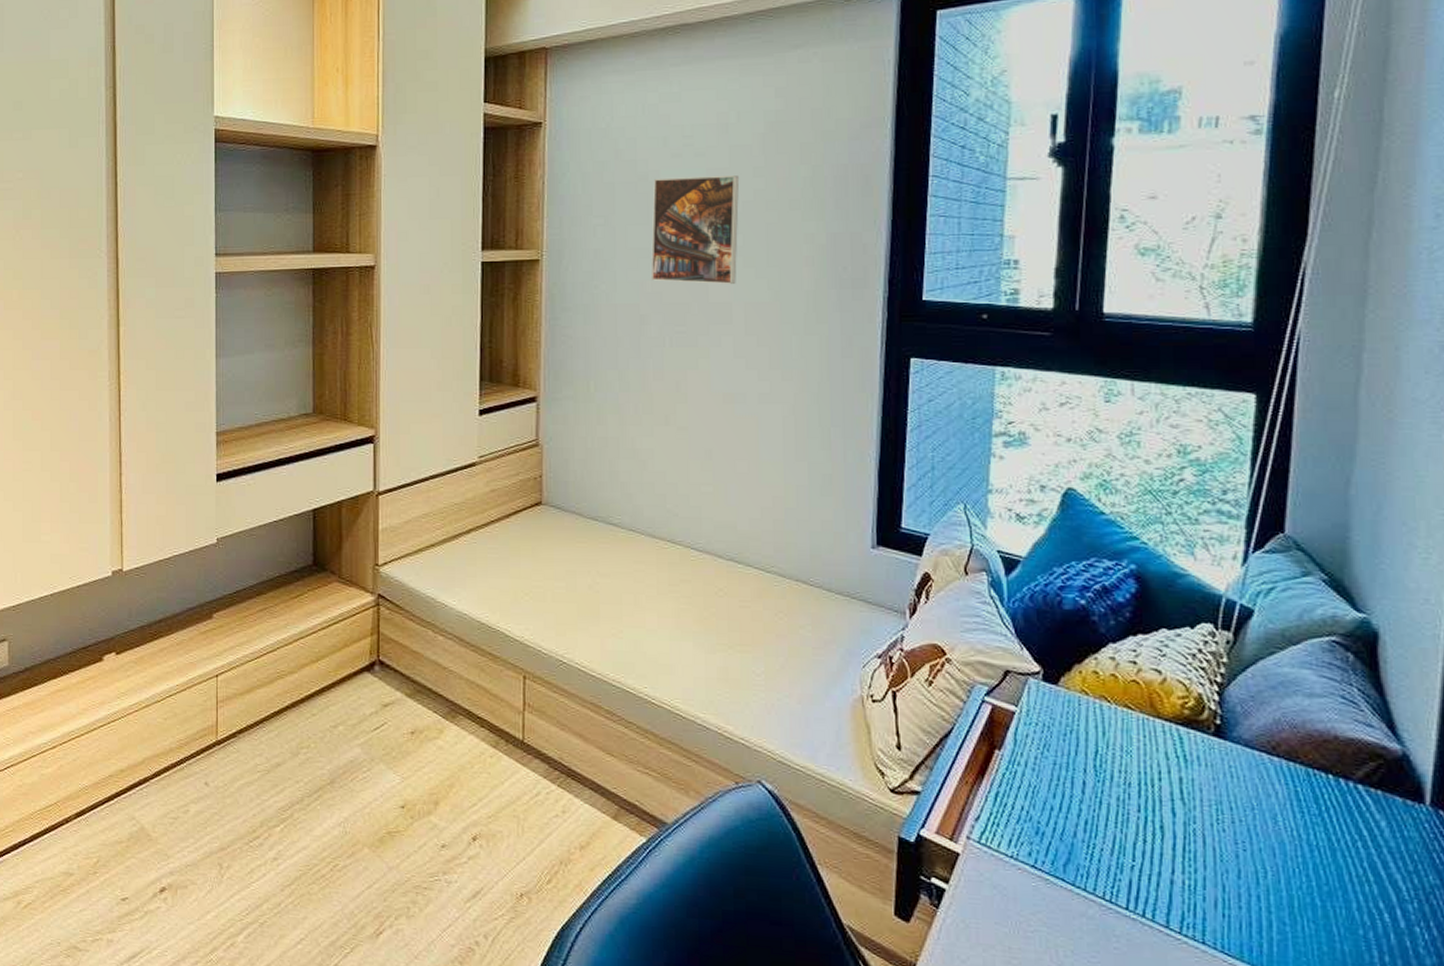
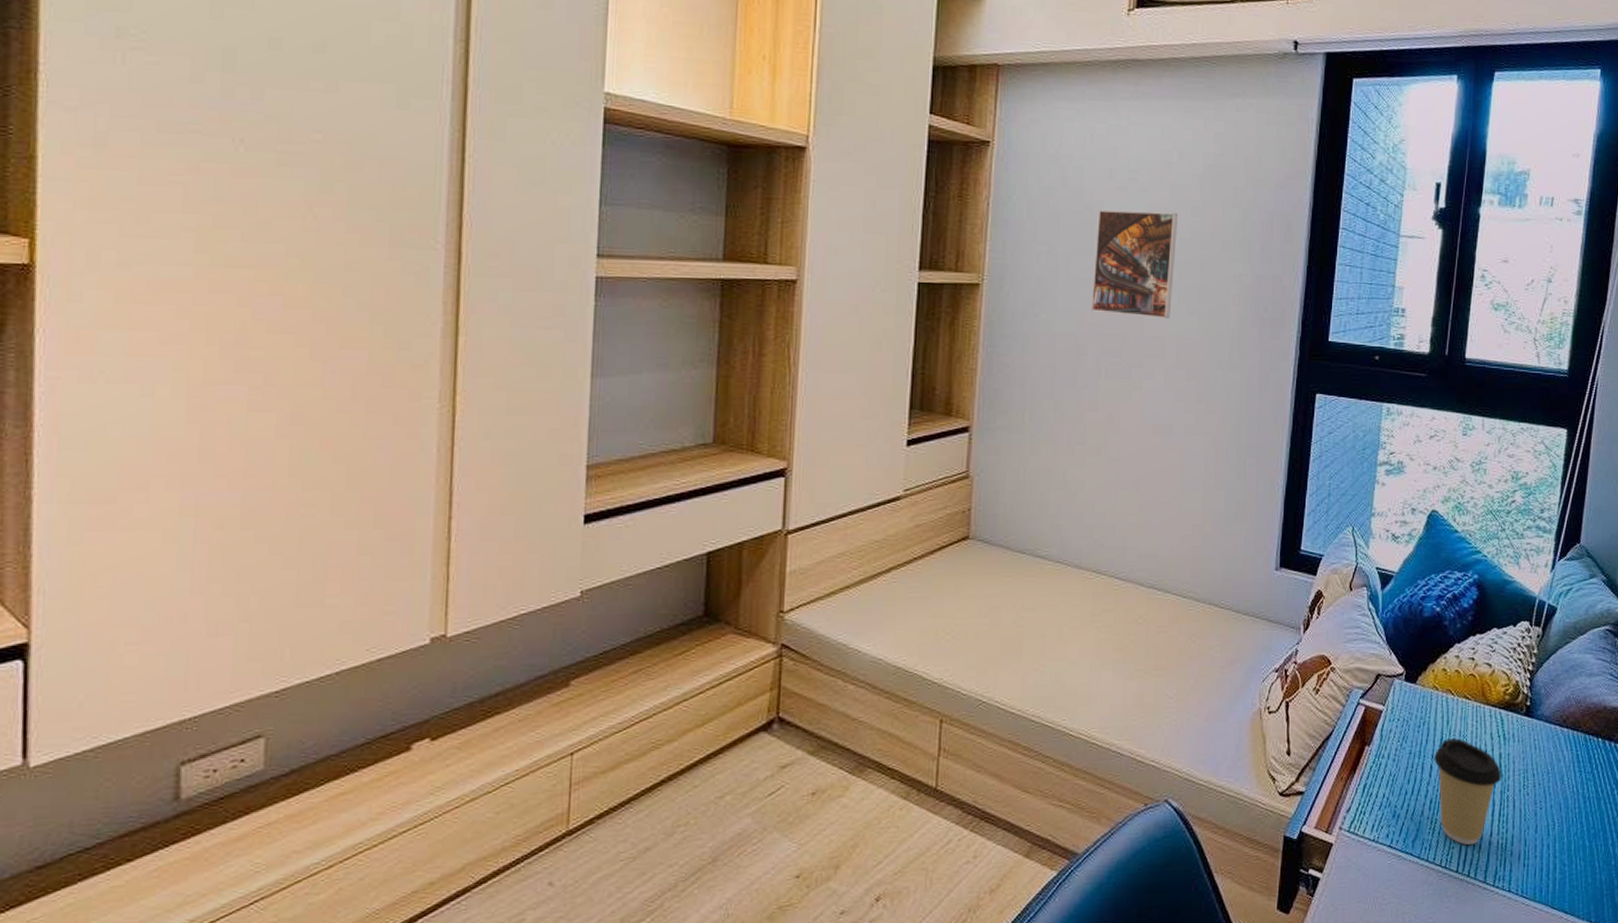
coffee cup: none [1087,751,1184,880] -> present [1434,737,1502,845]

